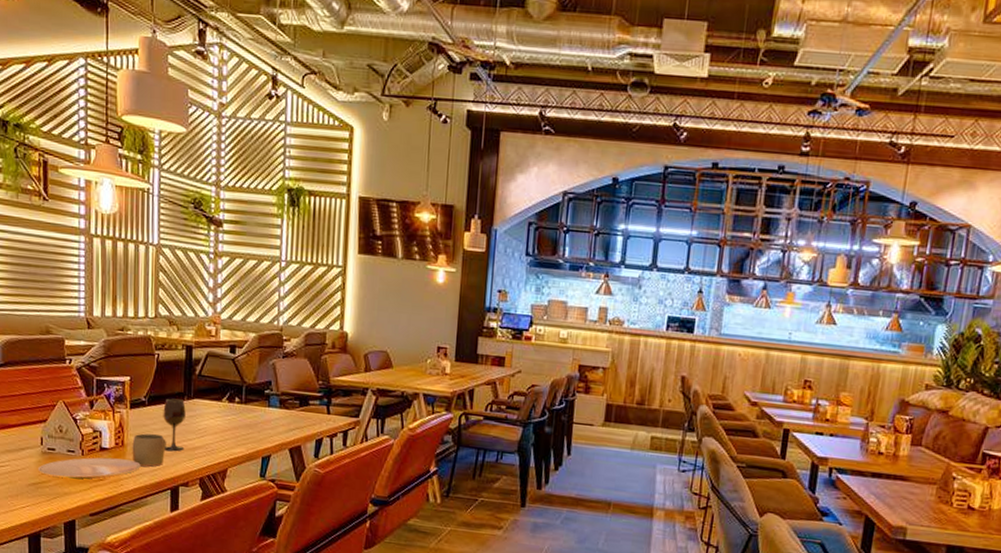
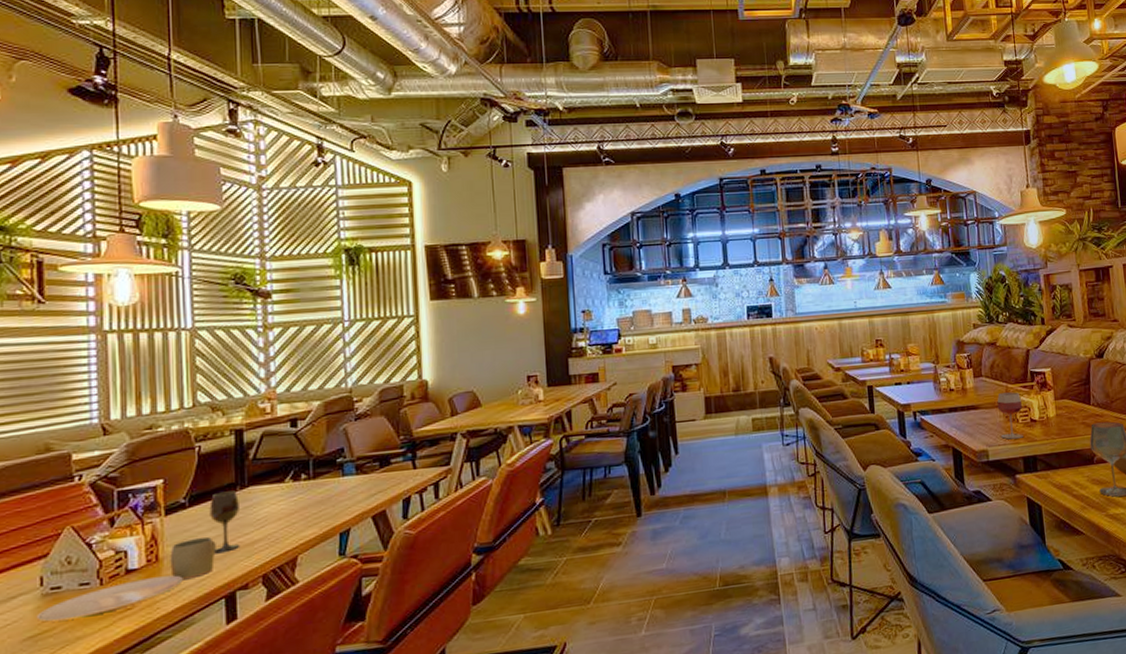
wineglass: none [927,469,963,524] -> present [997,392,1023,440]

